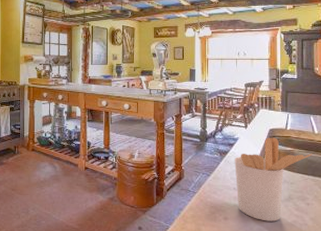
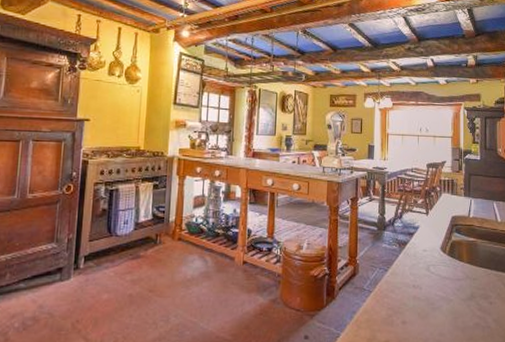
utensil holder: present [234,137,312,222] -> none [414,226,495,325]

